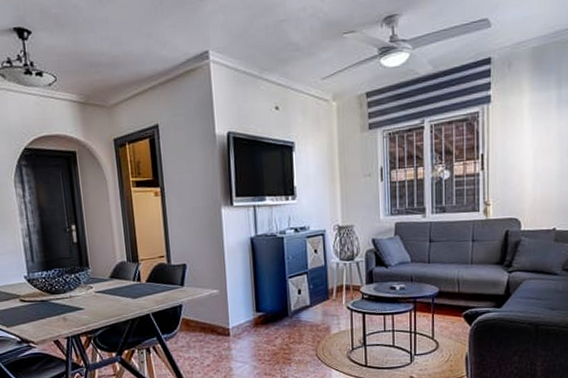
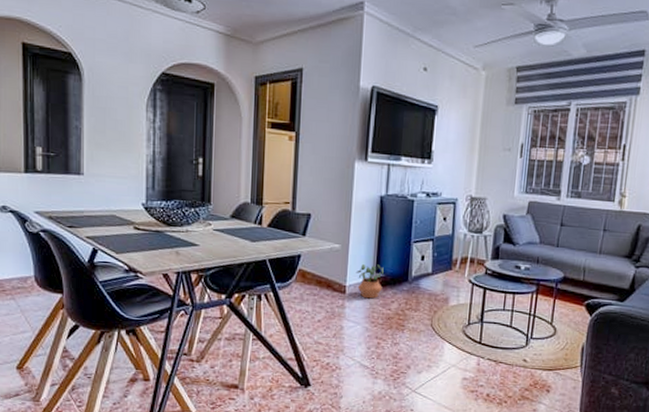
potted plant: none [237,303,265,338] -> present [355,263,384,299]

